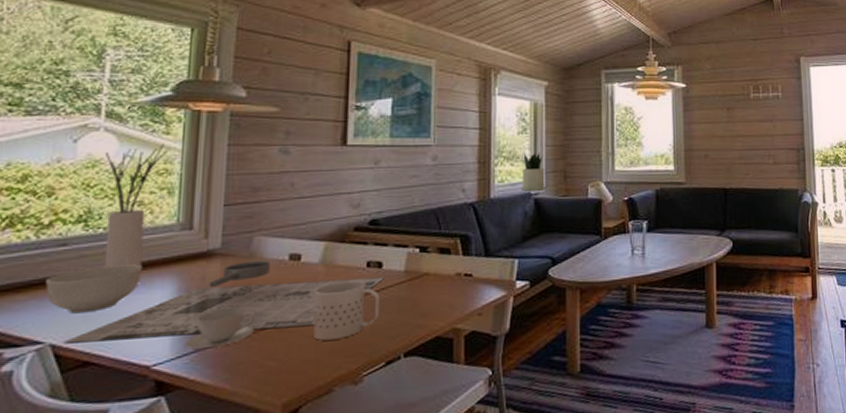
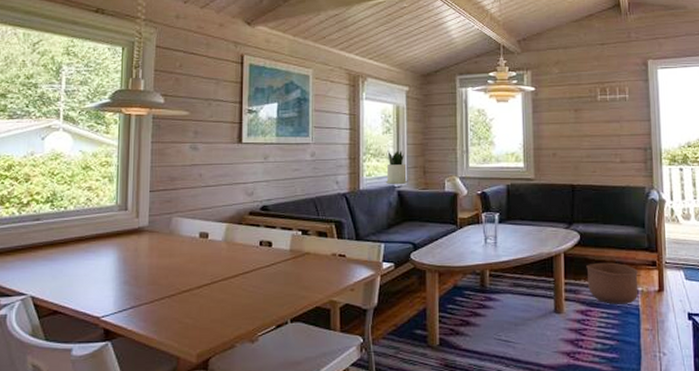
bowl: present [44,264,143,314] -> none [25,236,93,273]
newspaper: present [63,261,384,344] -> none [39,237,274,296]
vase: present [104,143,167,284] -> none [63,141,108,252]
teacup: present [185,308,255,349] -> none [124,275,175,305]
mug: present [312,280,381,342] -> none [218,256,271,306]
basket: none [739,270,792,315] -> present [586,262,639,304]

